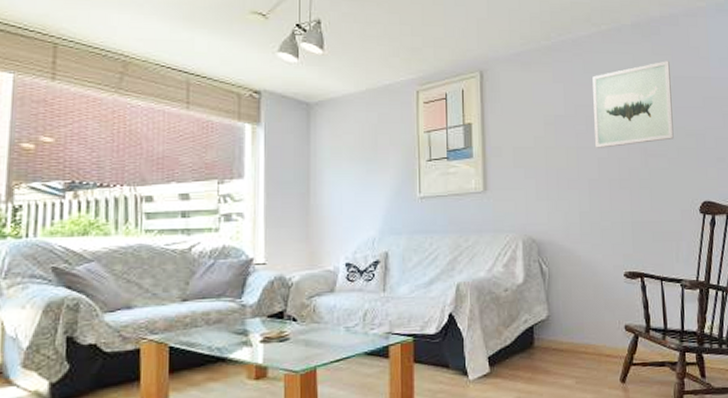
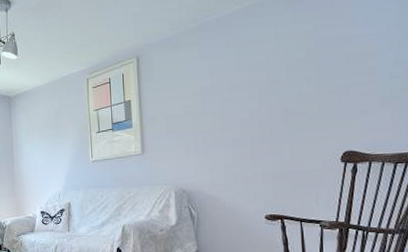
wall art: present [592,61,674,148] -> none [235,25,315,111]

